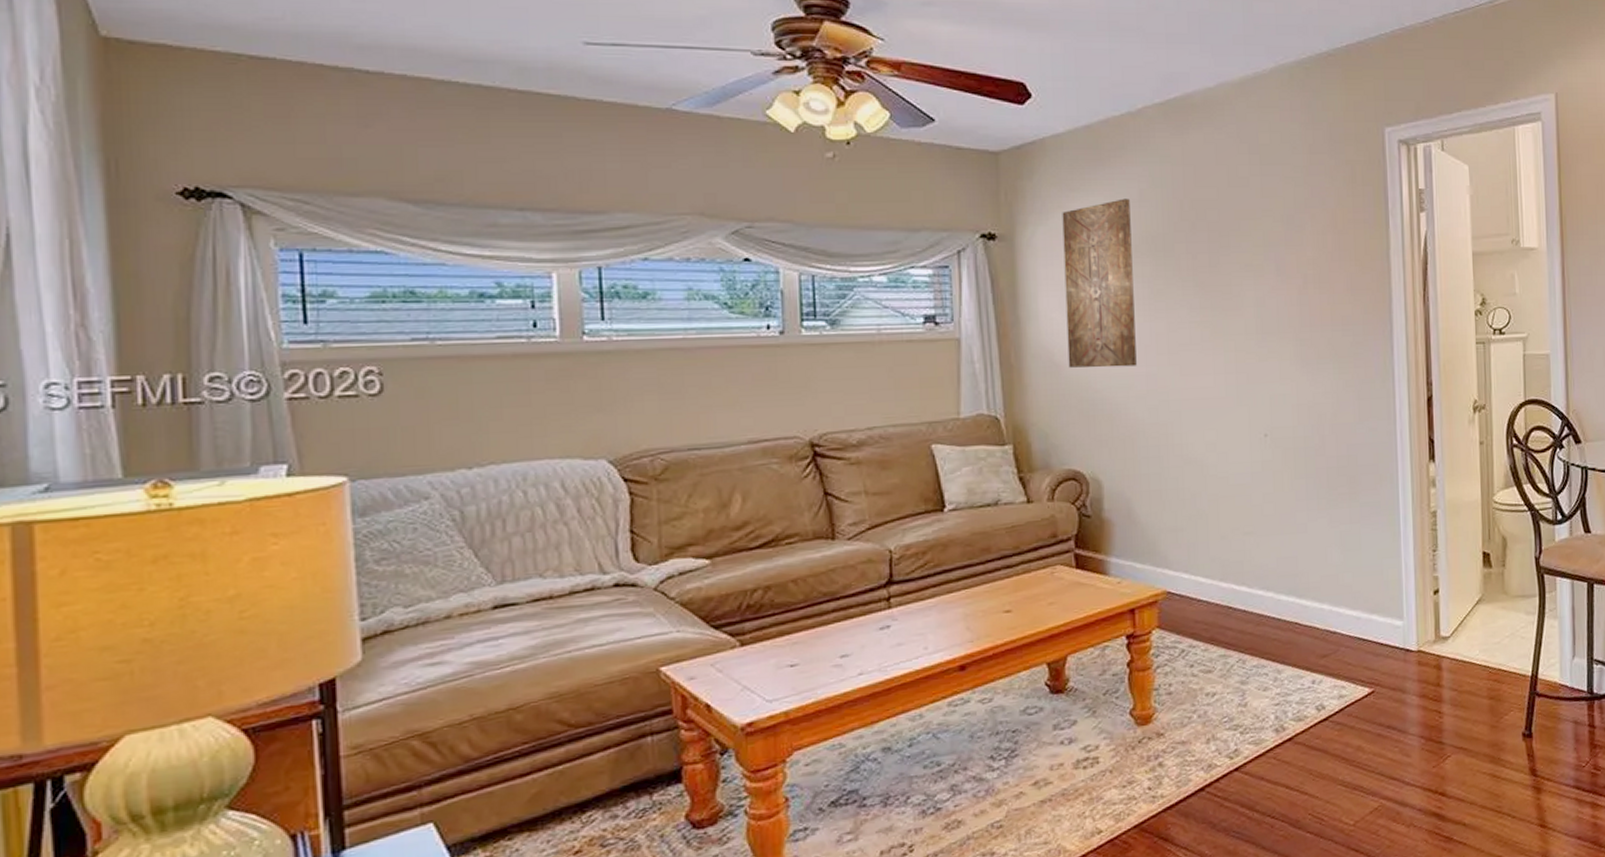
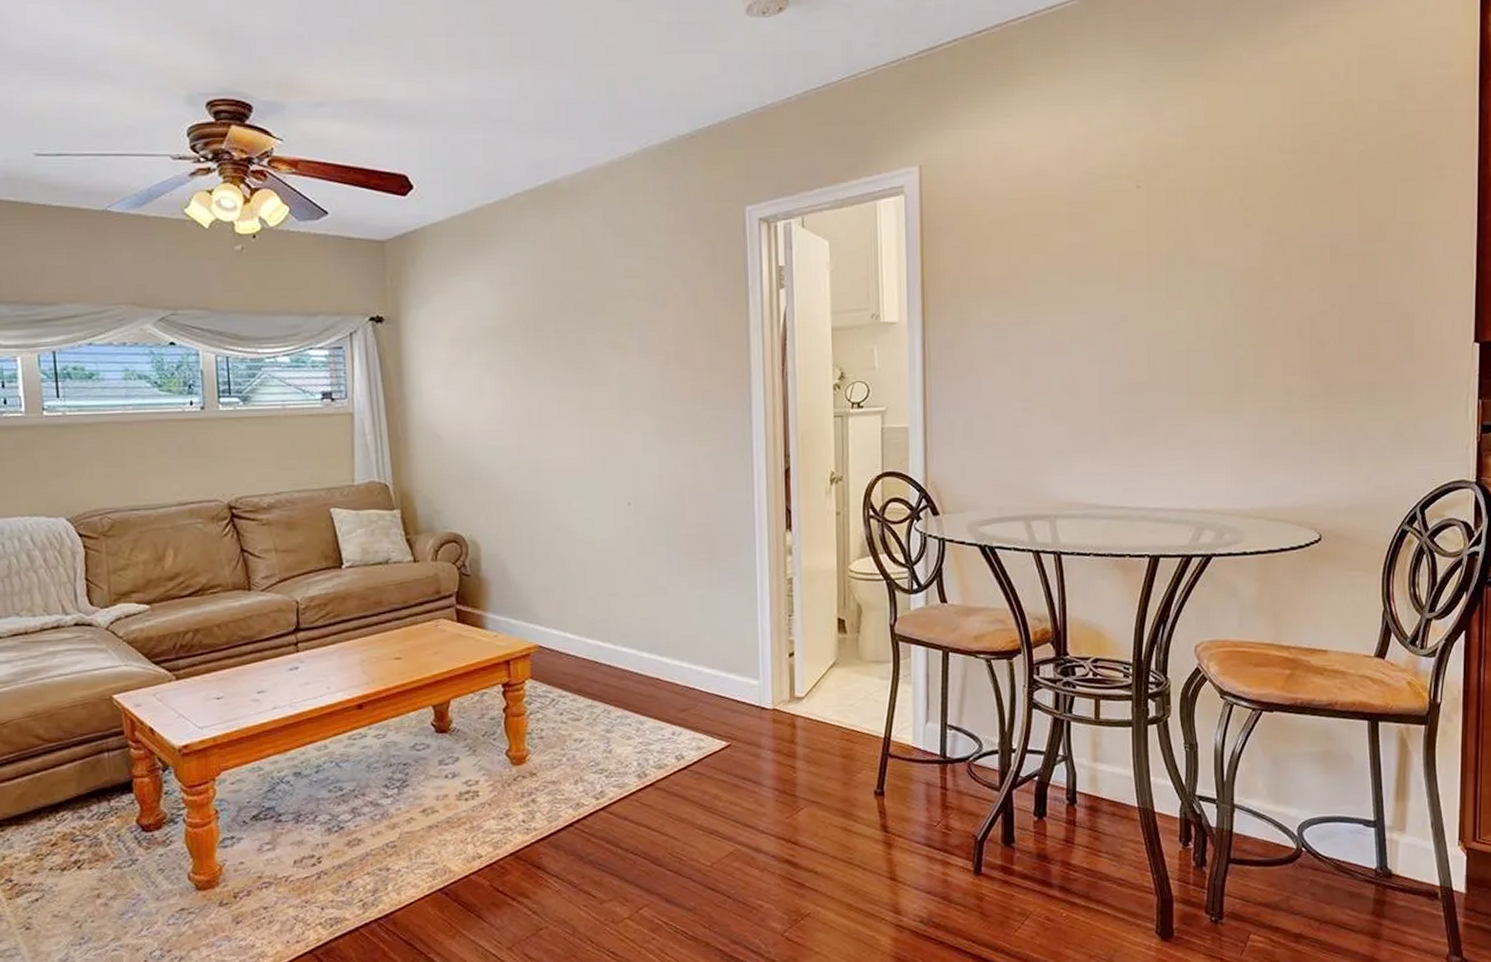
wall art: present [1062,198,1137,368] -> none [441,281,510,440]

